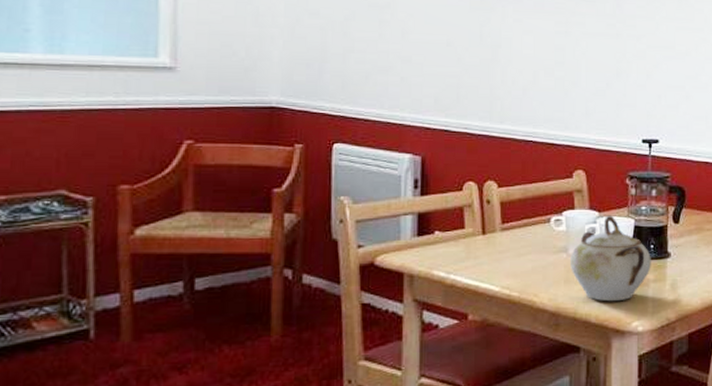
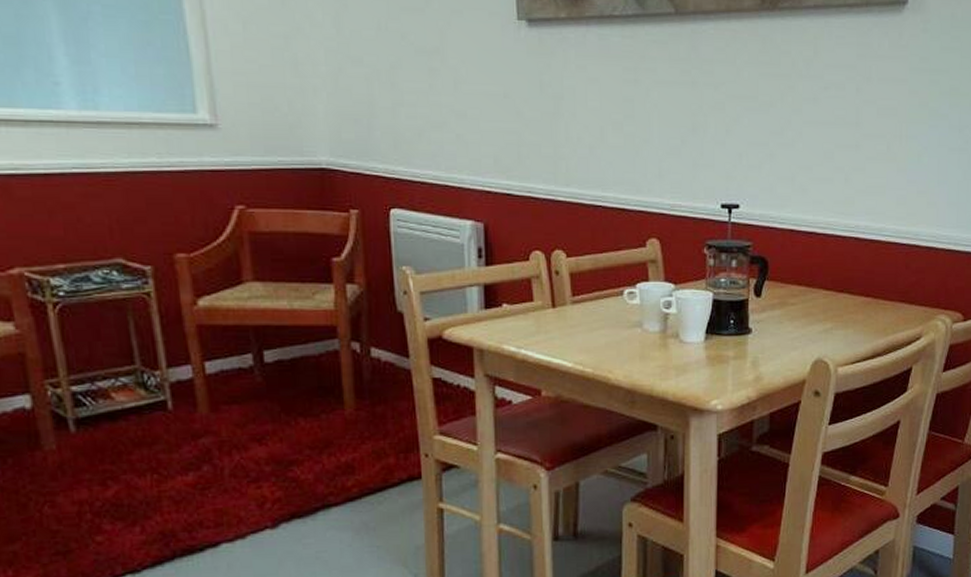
sugar bowl: present [569,215,651,302] -> none [644,288,731,379]

